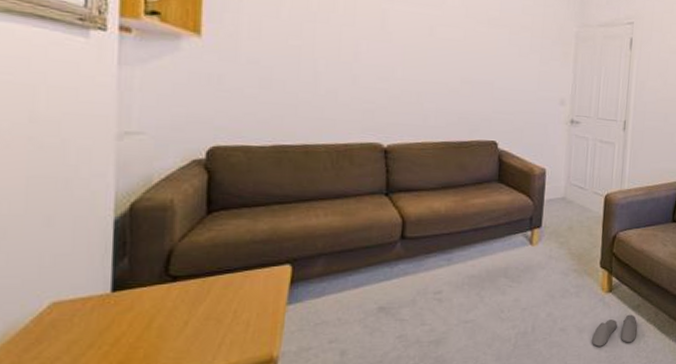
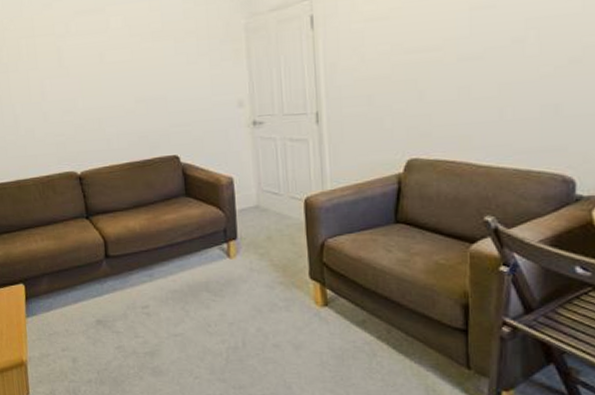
slippers: present [592,314,638,347] -> none [311,331,367,365]

